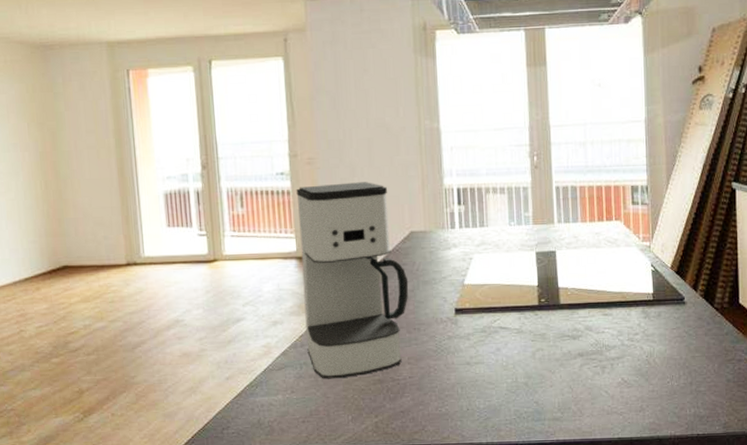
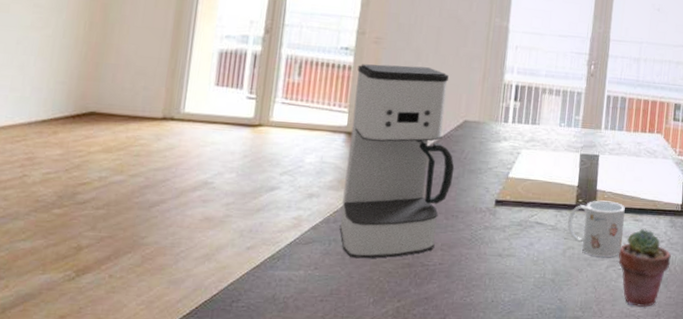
mug: none [533,297,594,356] -> present [568,200,625,257]
potted succulent: none [592,322,649,404] -> present [618,228,671,308]

